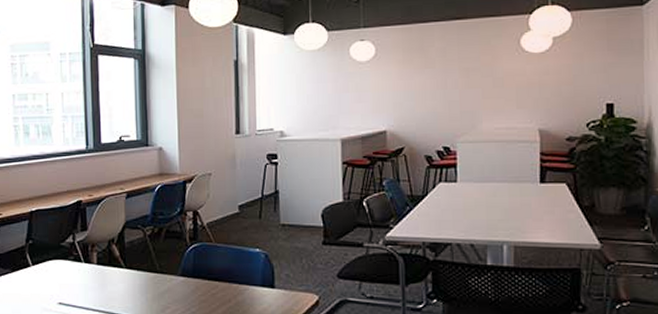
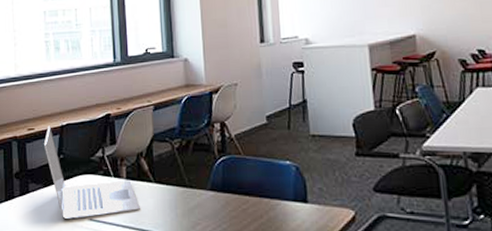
laptop: none [12,211,110,304] -> present [43,125,140,220]

